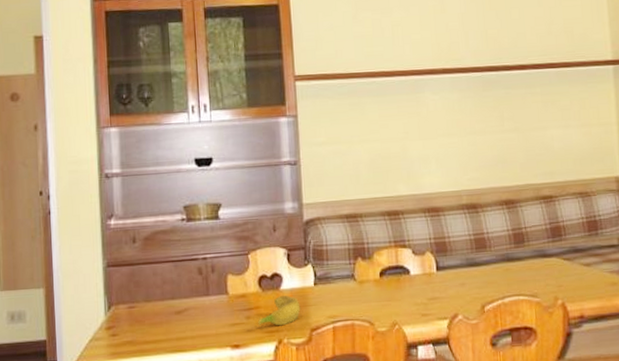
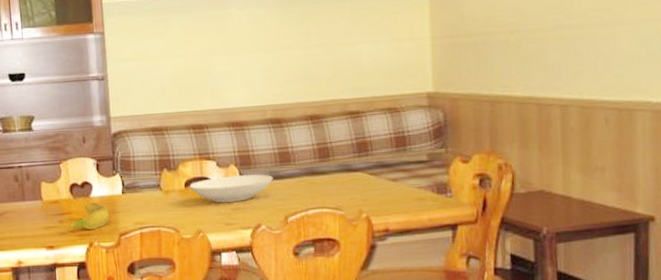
bowl: none [384,261,469,293] -> present [189,174,273,203]

